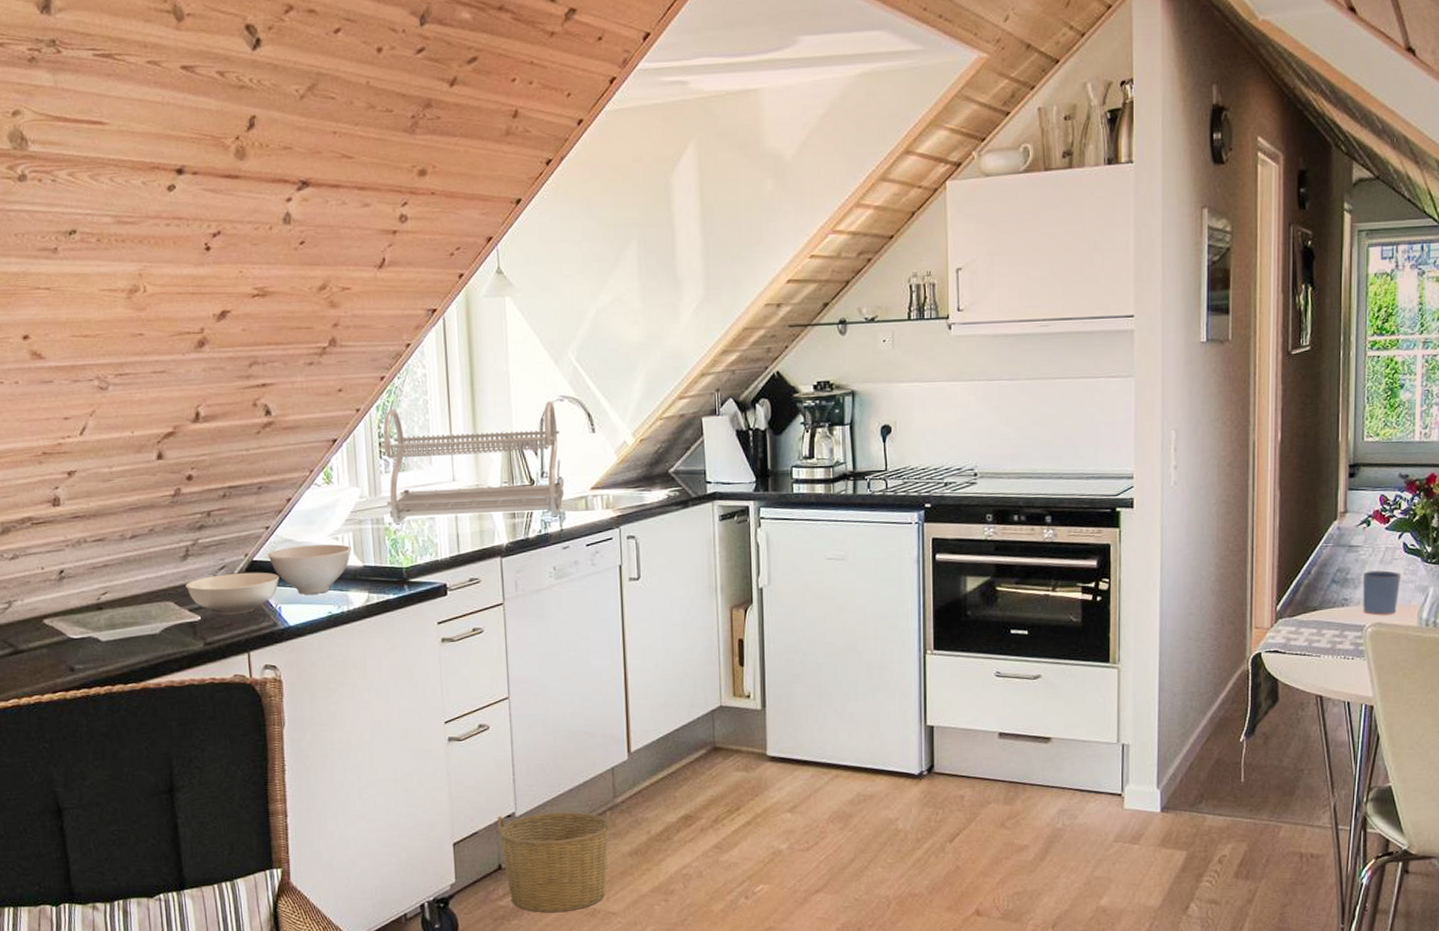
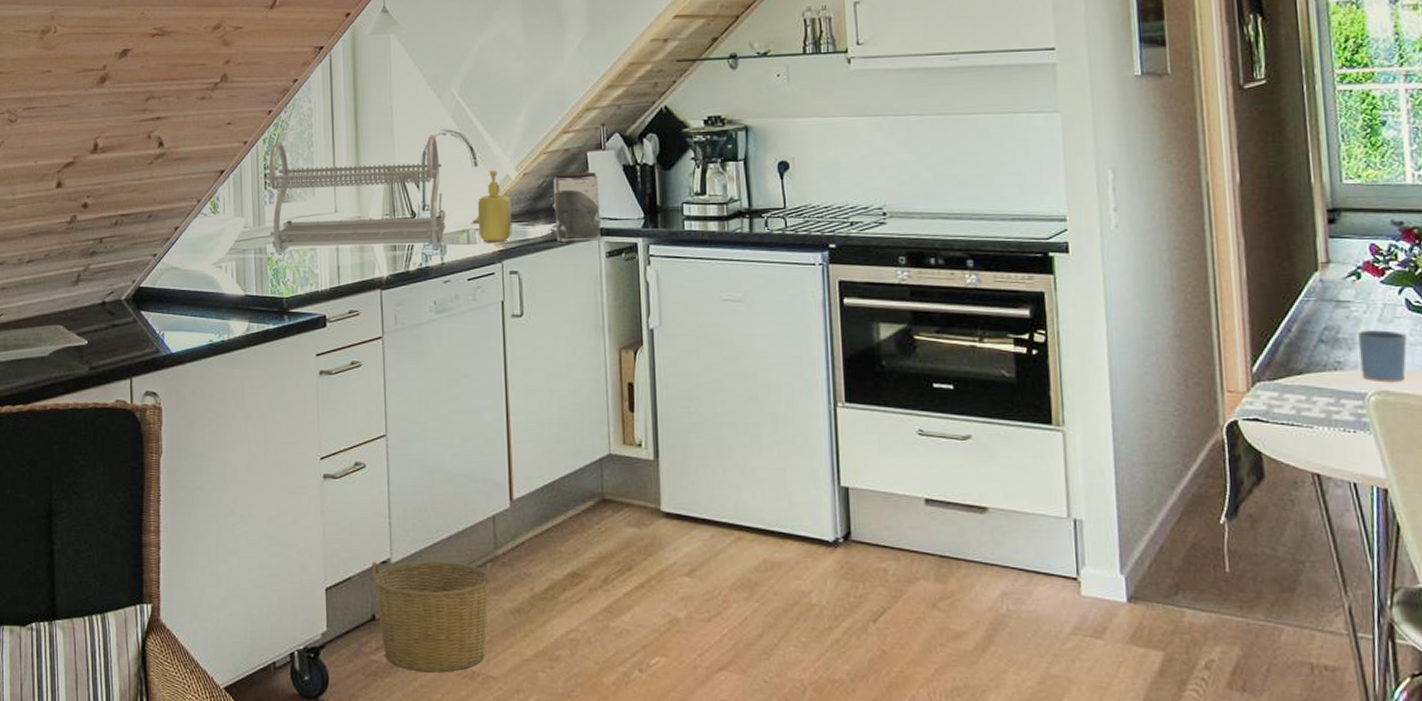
bowl: present [185,572,279,615] -> none [75,298,164,340]
bowl: present [267,544,352,594] -> none [154,273,234,322]
soap dispenser: none [595,437,630,508] -> present [477,170,513,242]
jar: none [669,437,714,507] -> present [553,171,601,243]

